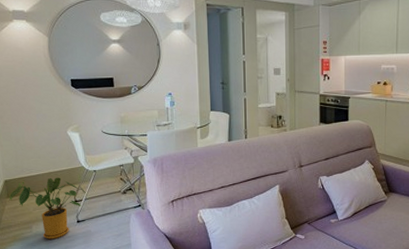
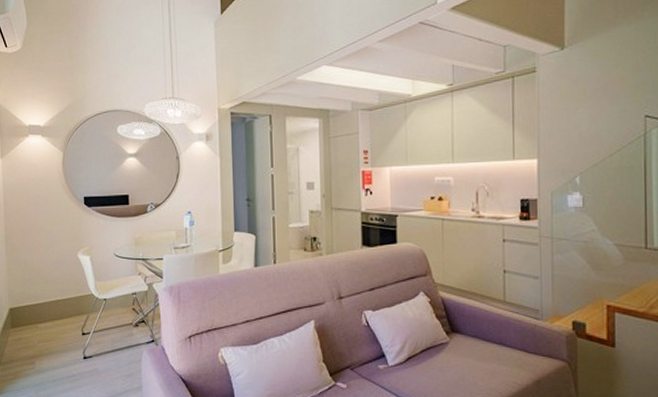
house plant: present [9,177,86,240] -> none [13,306,95,378]

